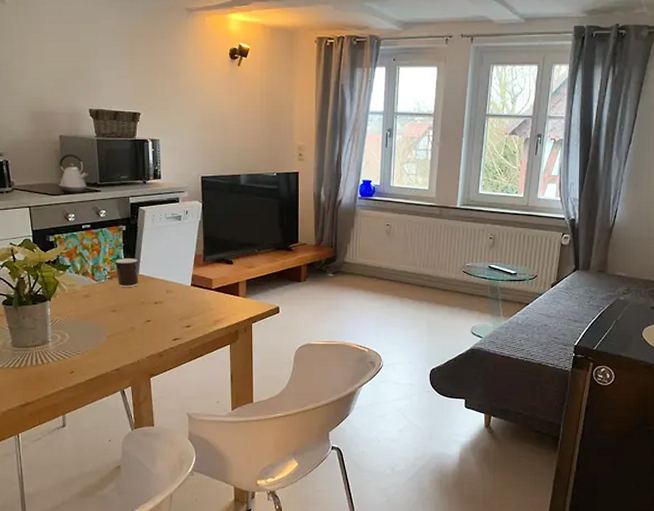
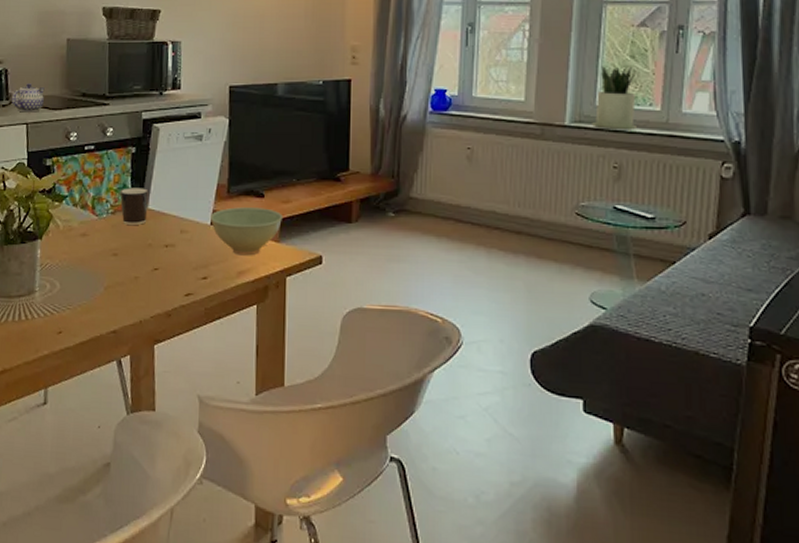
teapot: none [14,173,43,198] -> present [12,83,45,113]
kettle: present [58,154,88,194] -> none [61,60,96,109]
bowl: none [190,272,249,309] -> present [209,207,284,256]
planter: none [476,164,507,211] -> present [592,66,636,130]

